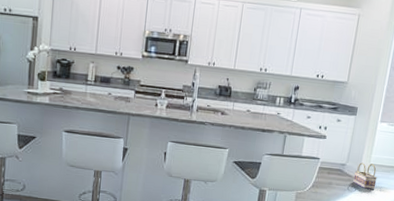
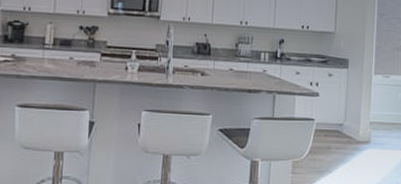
basket: present [353,162,377,189] -> none [353,121,379,151]

